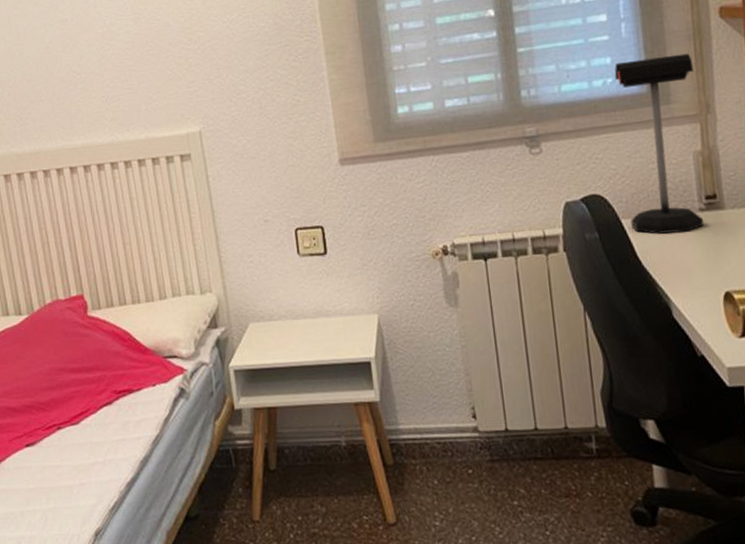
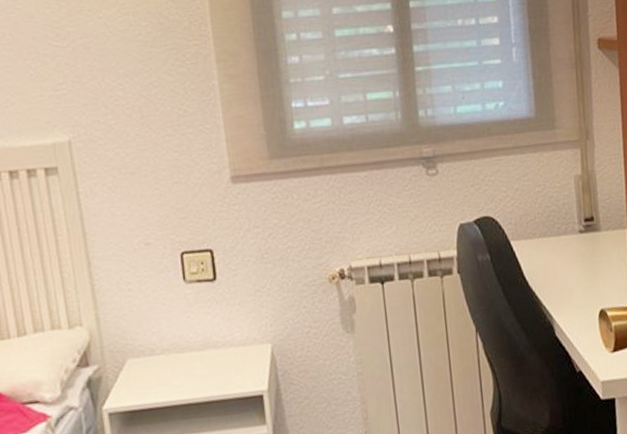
desk lamp: present [614,53,704,234] -> none [506,81,583,255]

